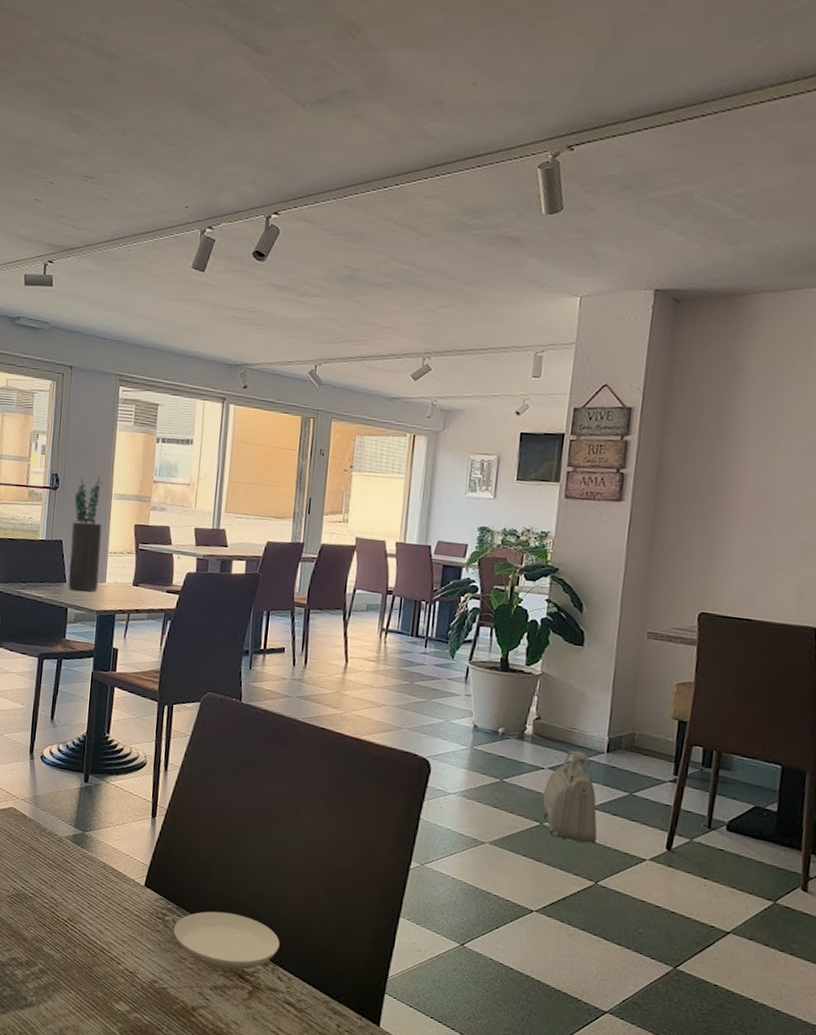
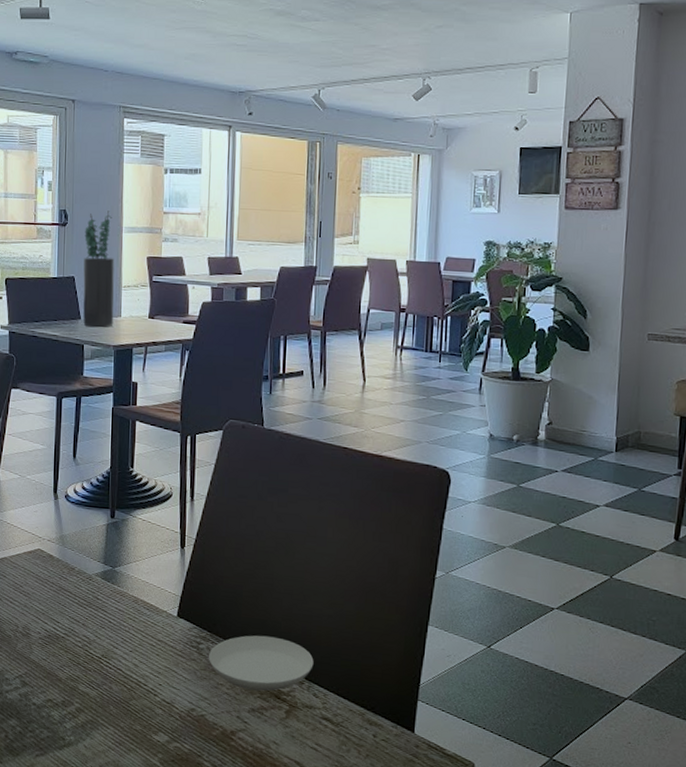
handbag: present [542,750,597,844] -> none [557,452,610,540]

